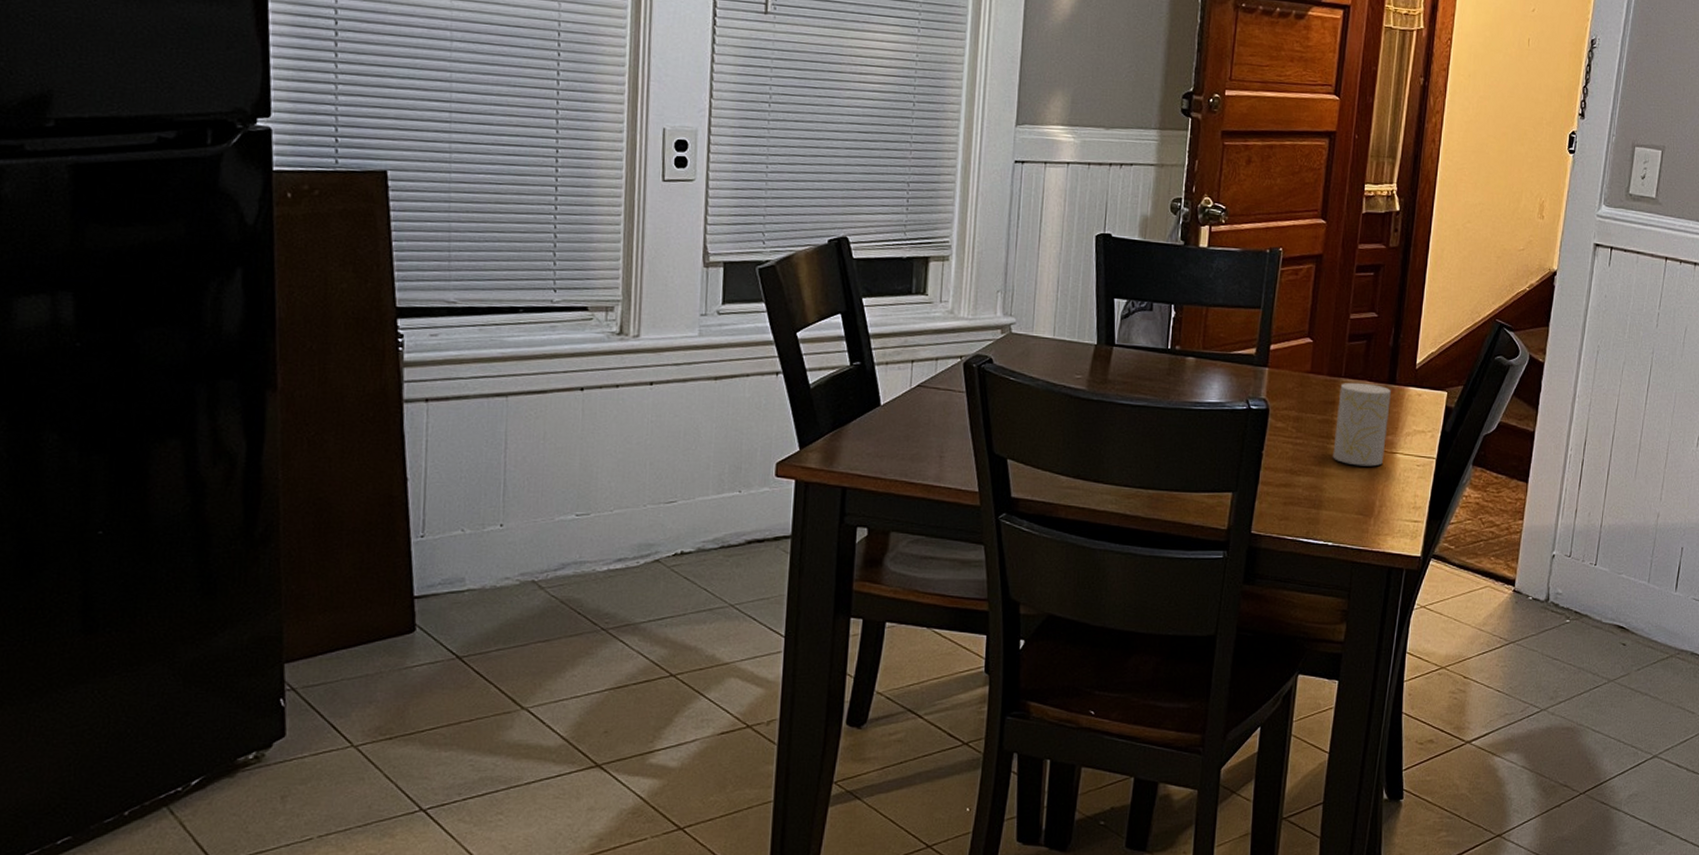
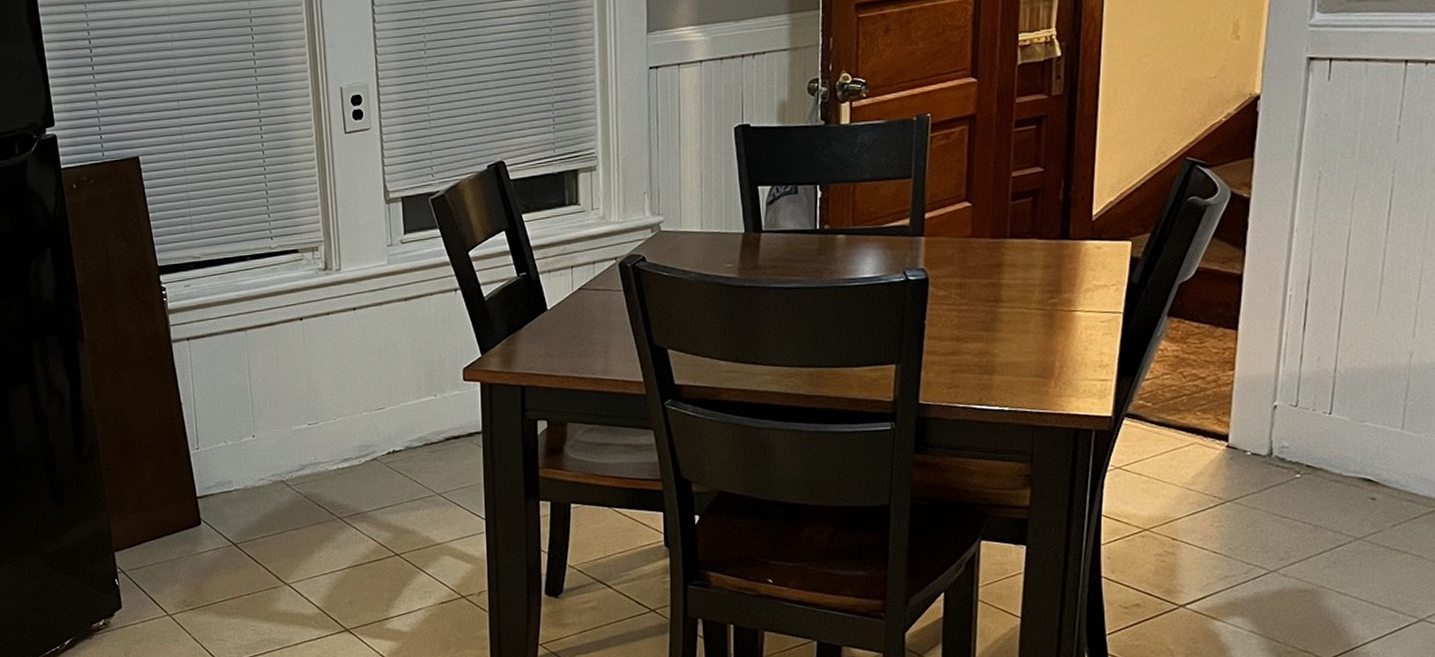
cup: present [1333,382,1391,467] -> none [1003,241,1065,328]

